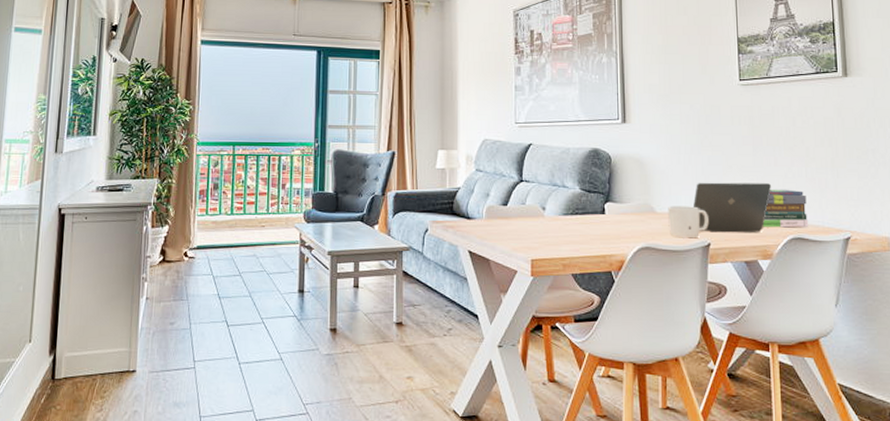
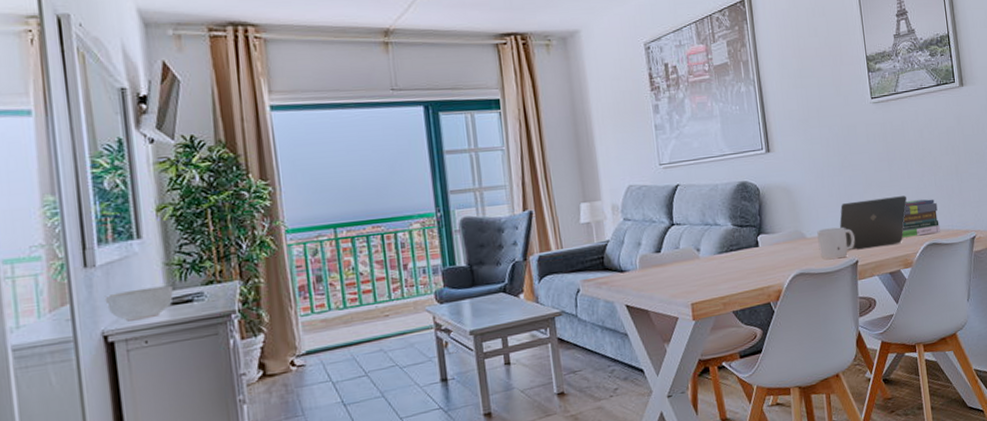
bowl: none [64,175,111,200] -> present [104,285,174,321]

